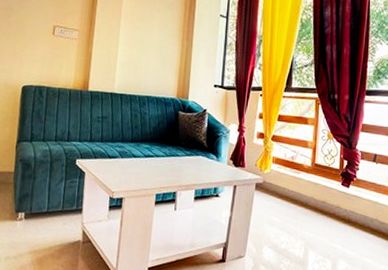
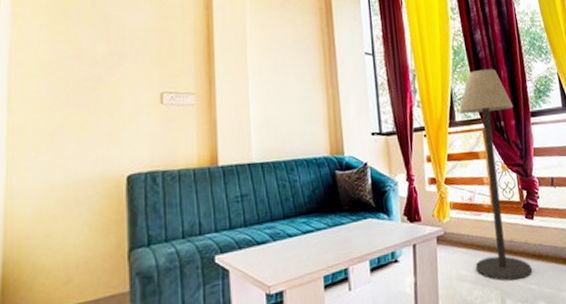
floor lamp: none [287,44,350,237] -> present [459,68,532,281]

